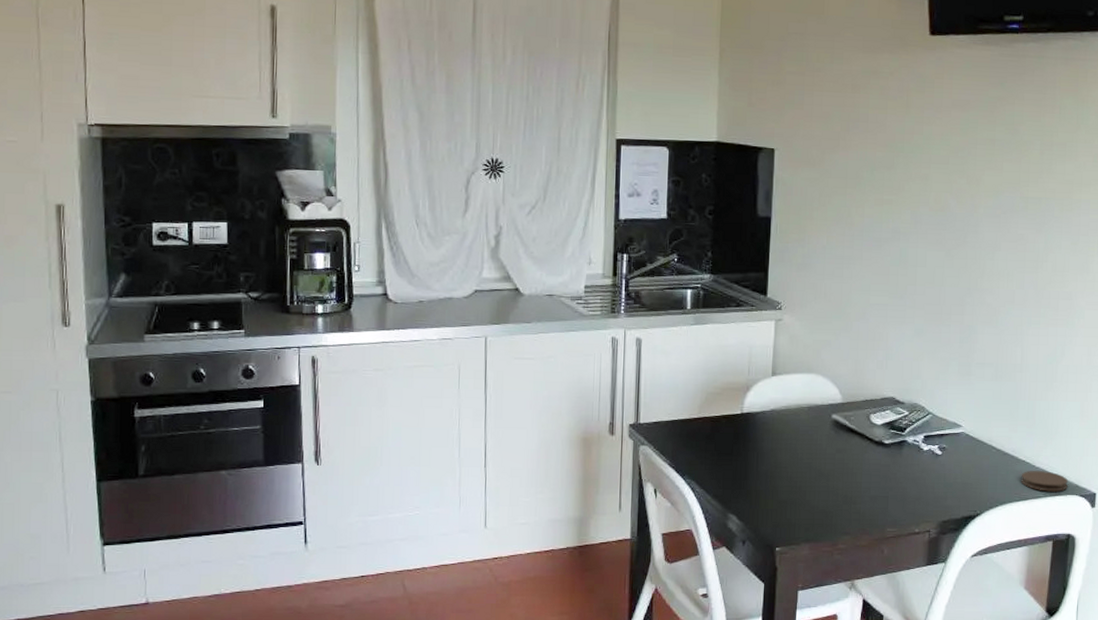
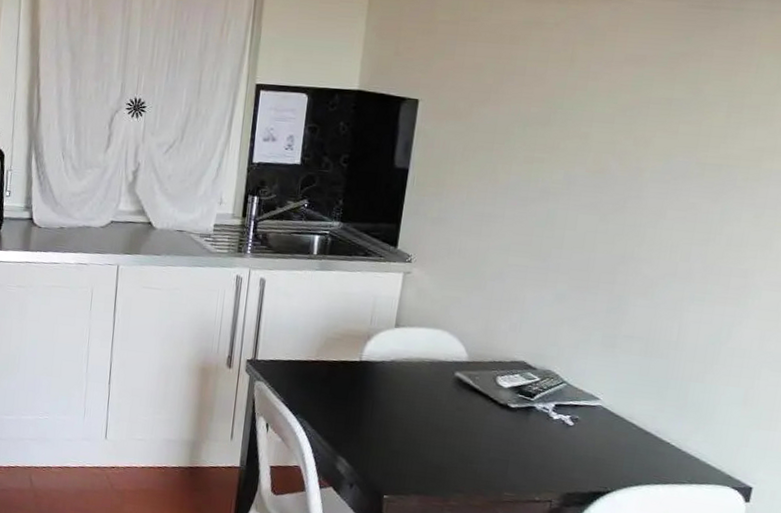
coaster: present [1021,471,1068,492] -> none [662,454,720,480]

